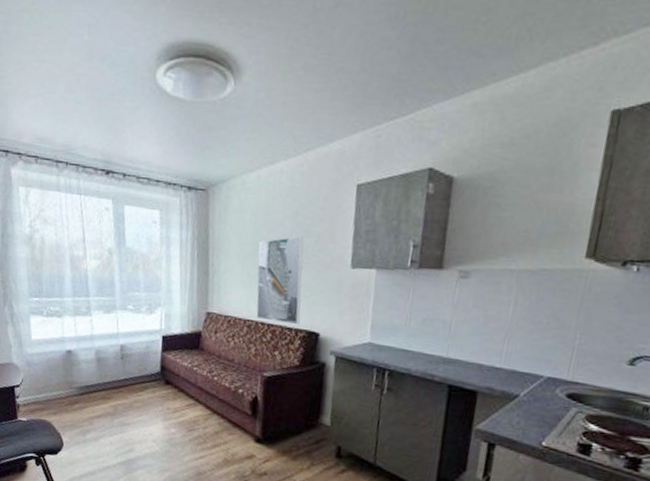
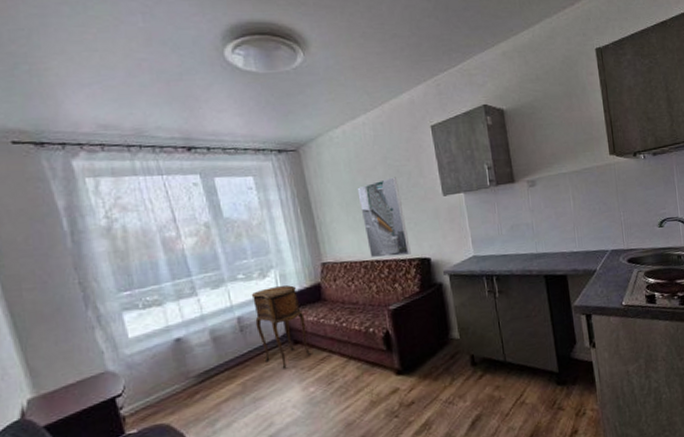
side table: none [135,324,180,404] -> present [251,285,312,369]

